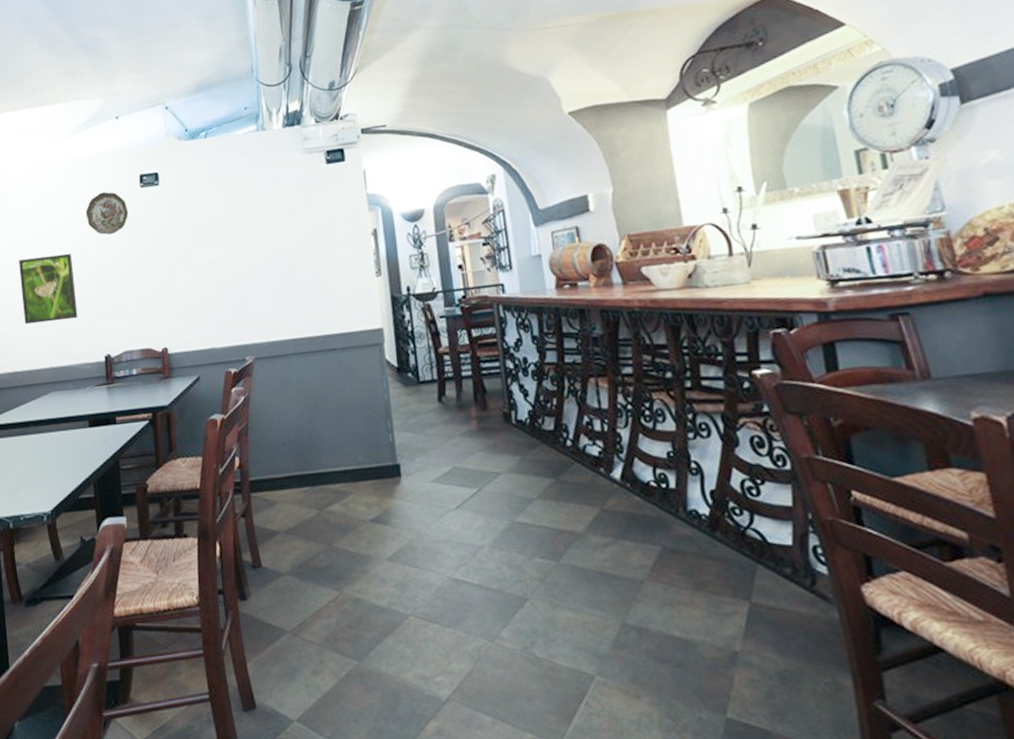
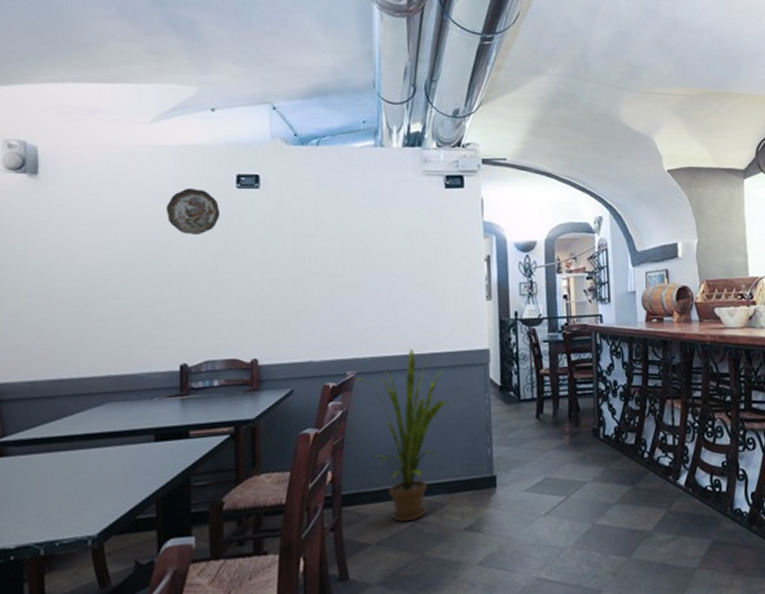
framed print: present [19,253,78,325] -> none [72,250,148,327]
house plant: none [253,331,344,511] -> present [354,349,447,522]

